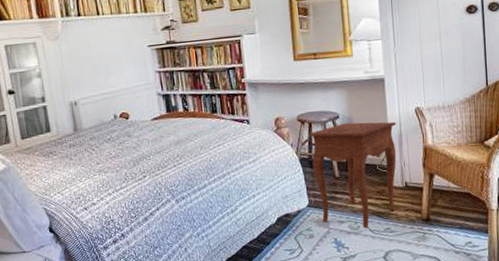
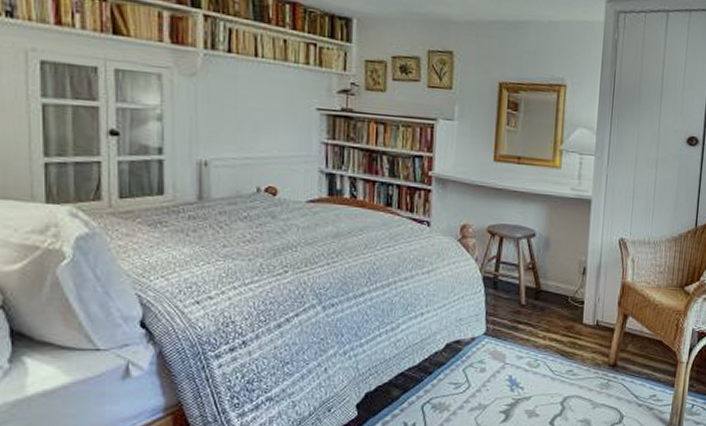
side table: present [308,121,396,229] -> none [497,243,596,368]

